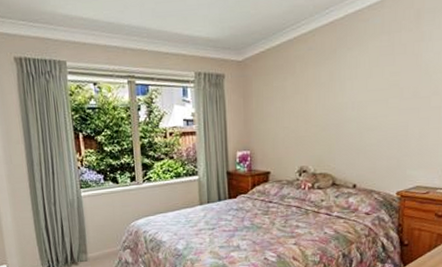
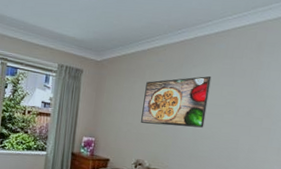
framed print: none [298,57,370,124] -> present [141,75,212,128]

